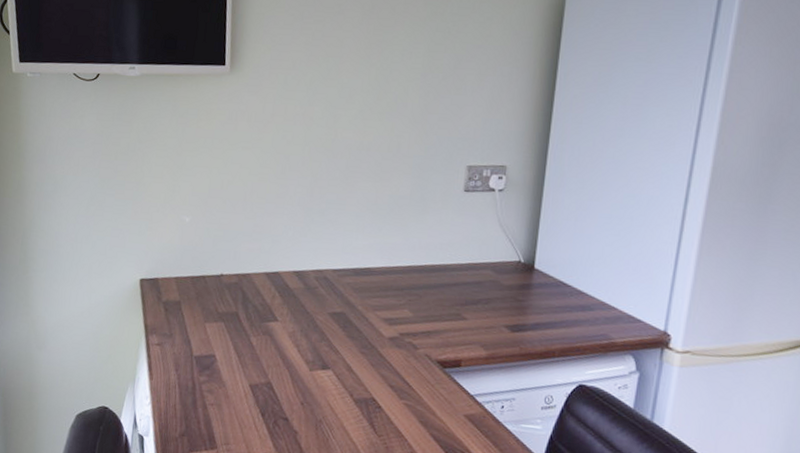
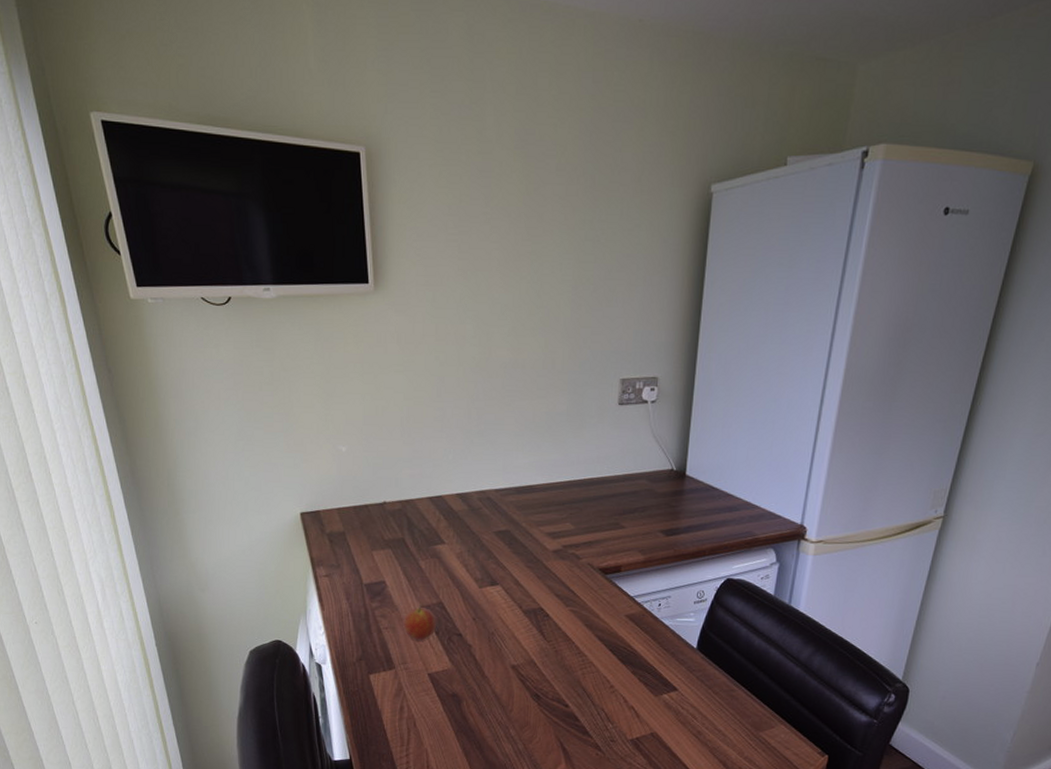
fruit: none [229,383,263,422] -> present [403,605,436,641]

